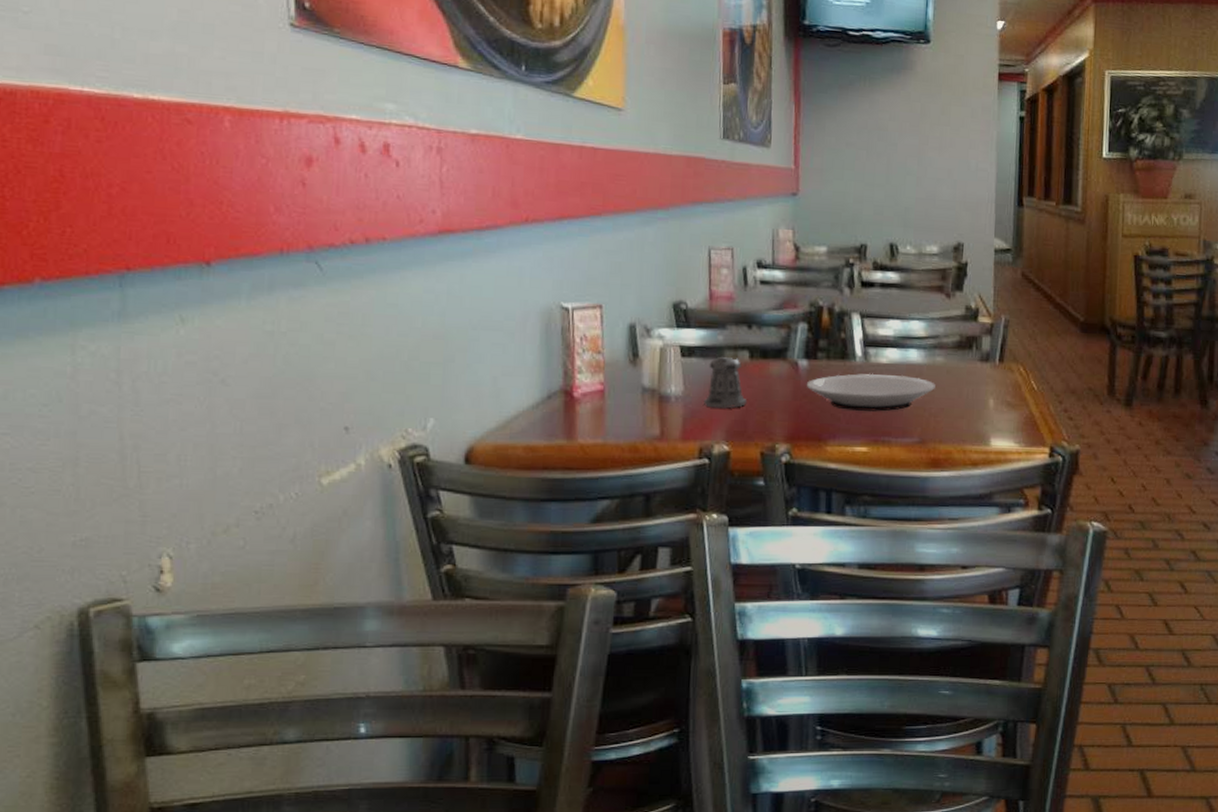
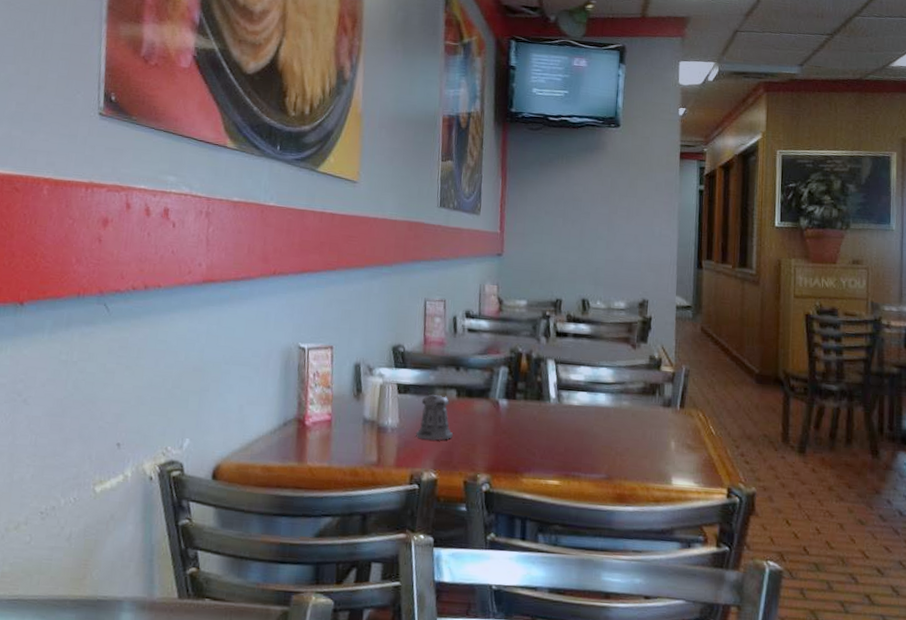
plate: present [807,373,935,412] -> none [506,414,622,449]

